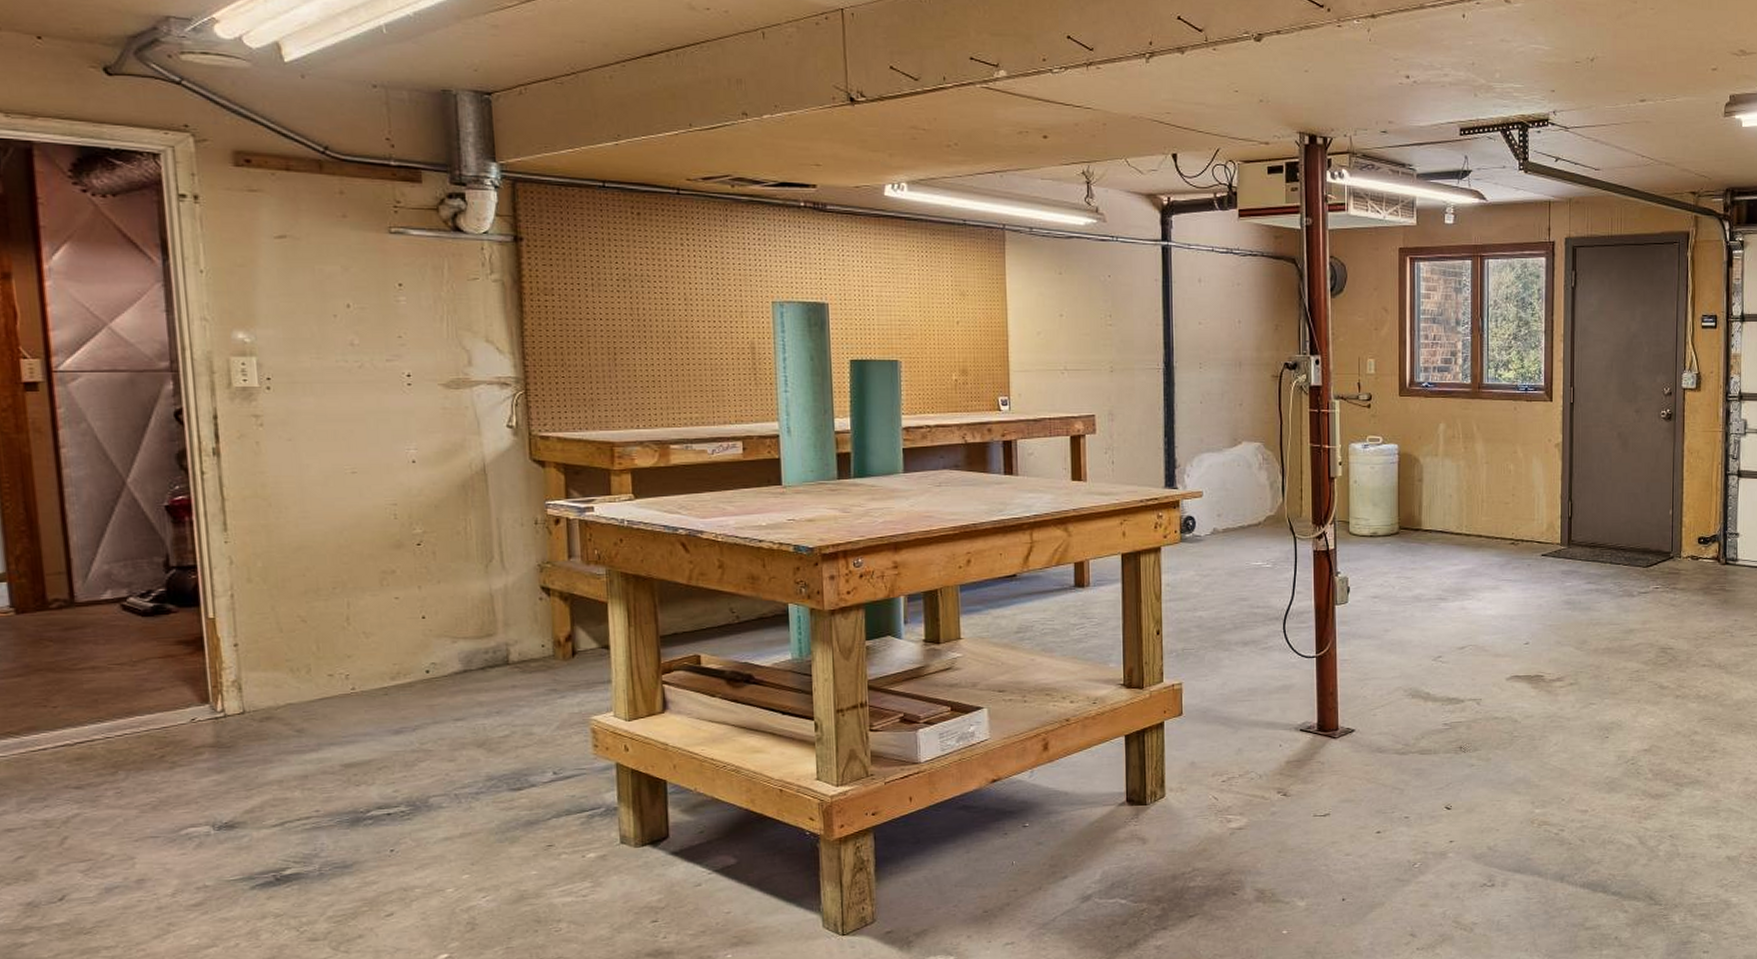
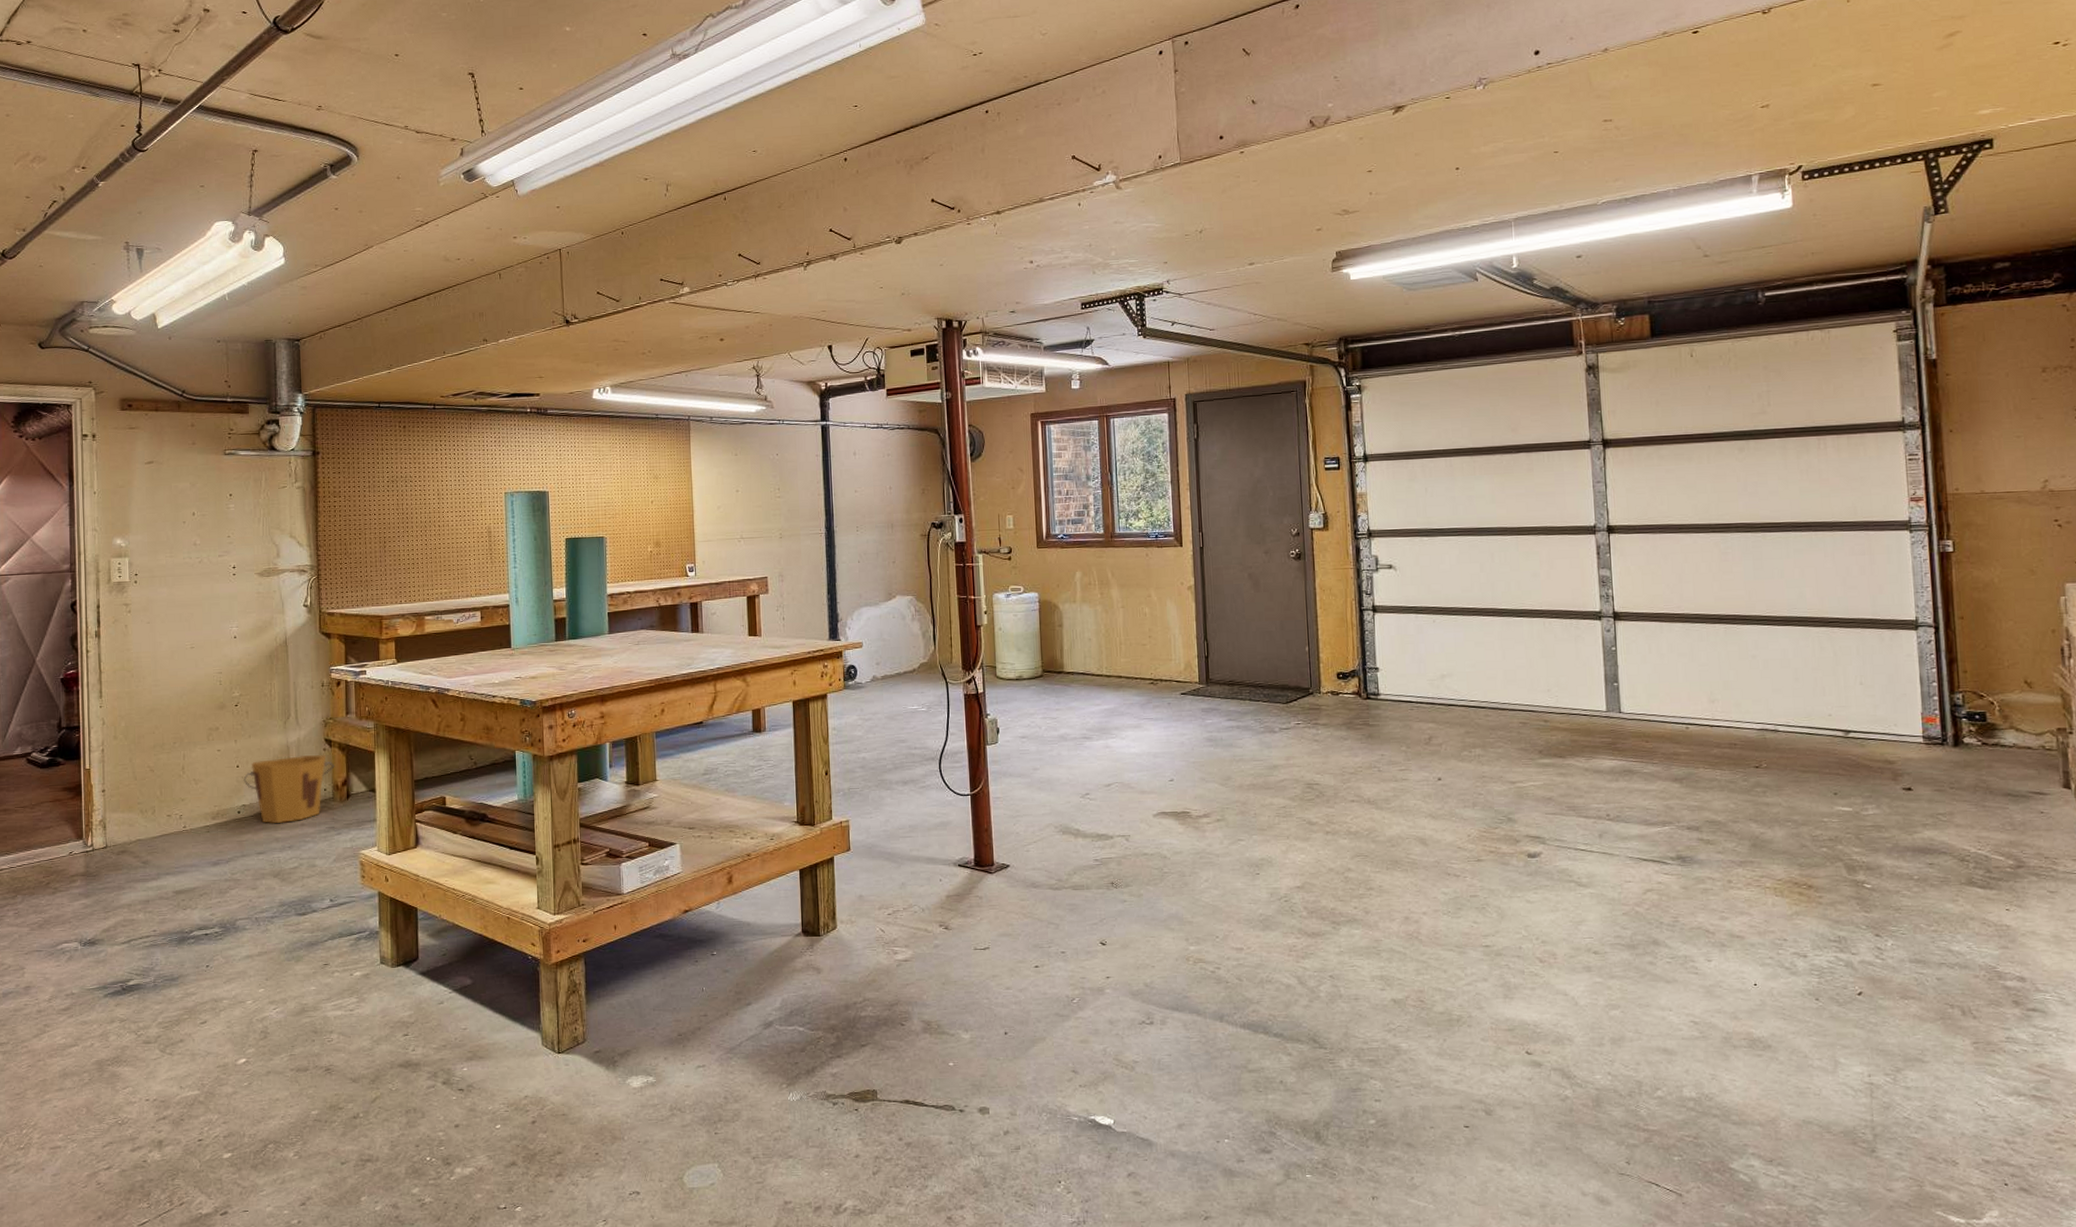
bucket: none [432,604,555,686] -> present [243,754,335,824]

